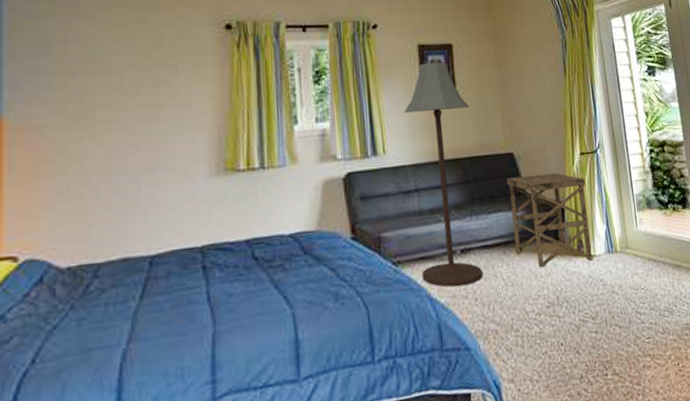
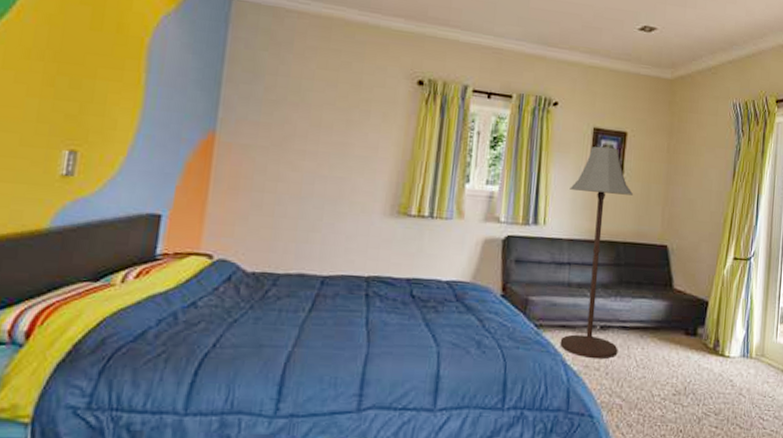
side table: present [506,172,593,268] -> none [653,268,734,361]

